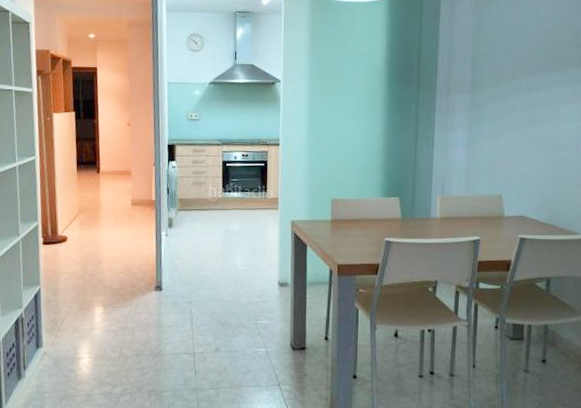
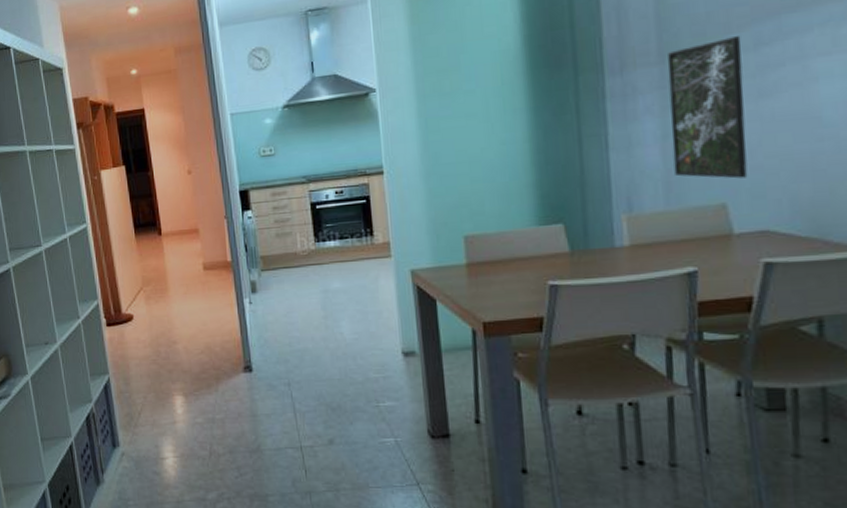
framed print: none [473,82,521,179] -> present [667,36,748,179]

